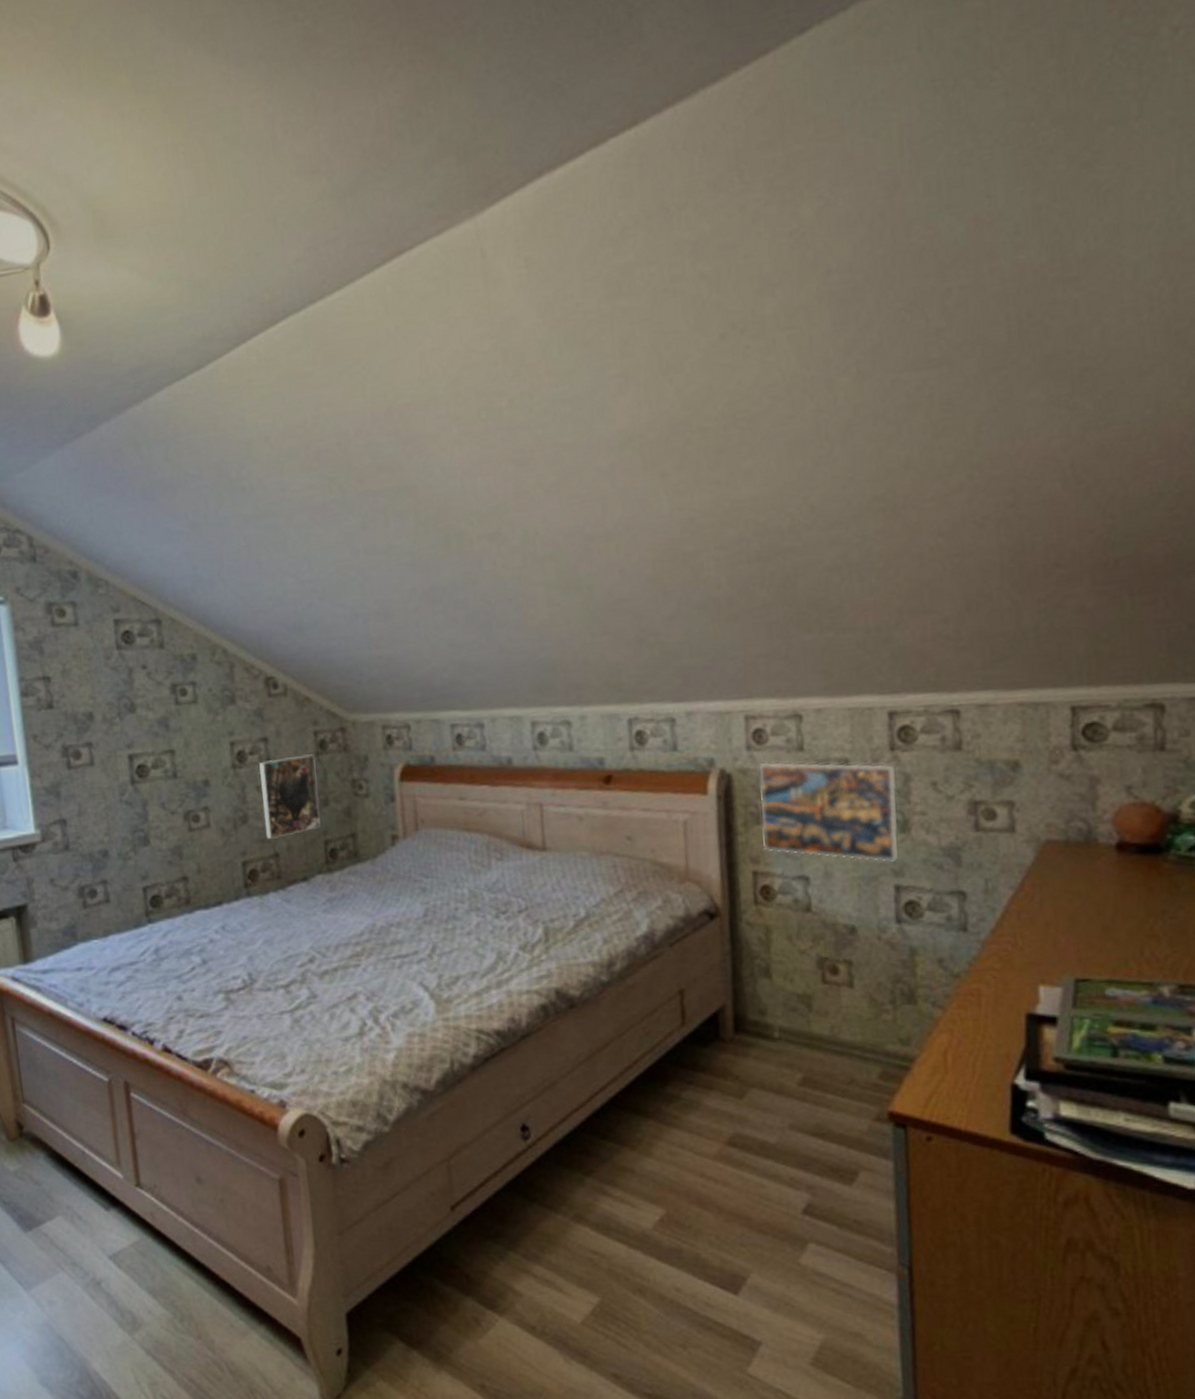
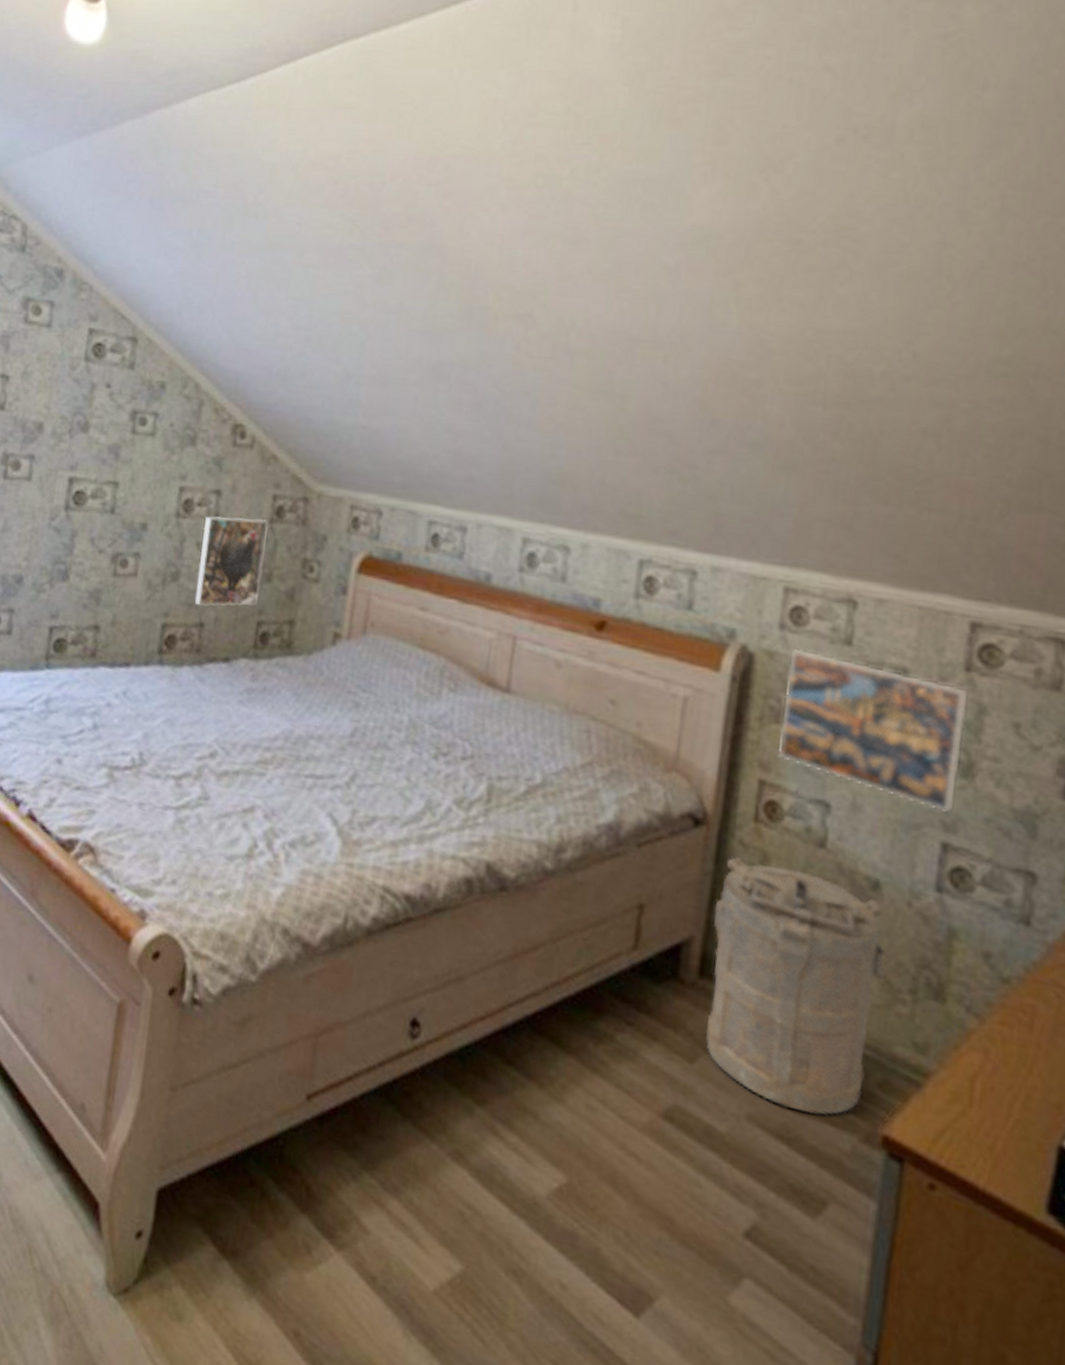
laundry hamper: none [737,933,875,1112] -> present [705,857,895,1115]

